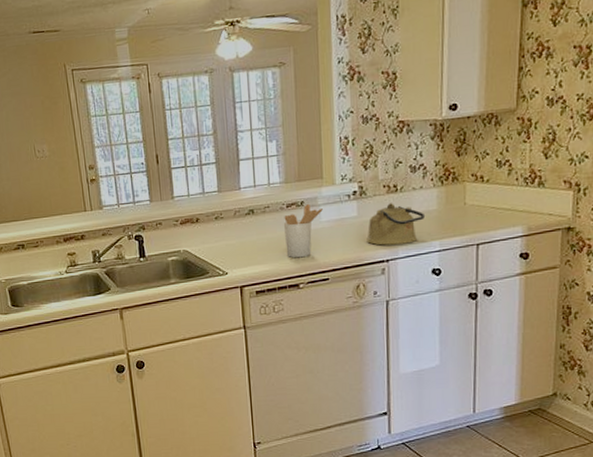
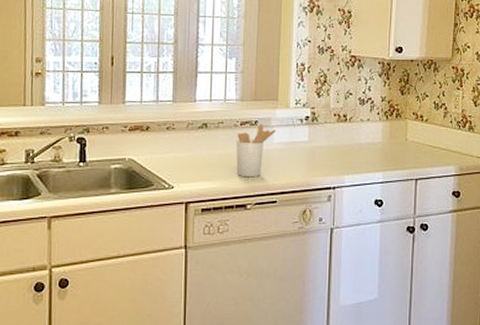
kettle: present [366,203,426,246] -> none [316,131,371,173]

